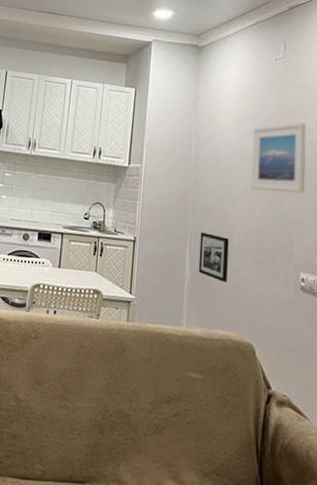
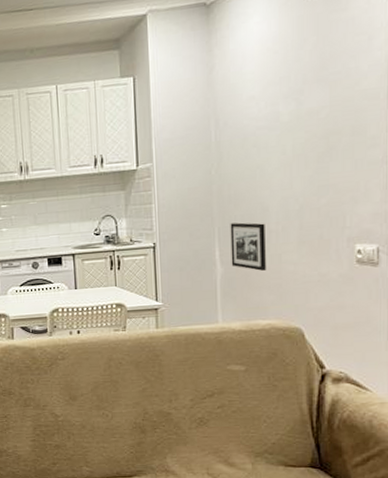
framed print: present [251,122,306,194] -> none [286,68,359,163]

